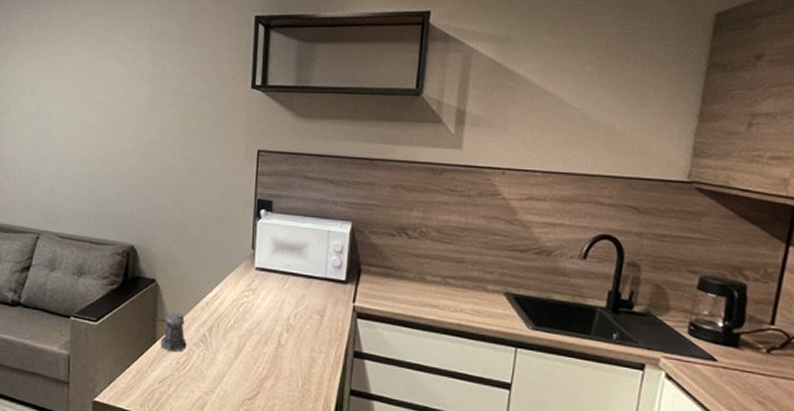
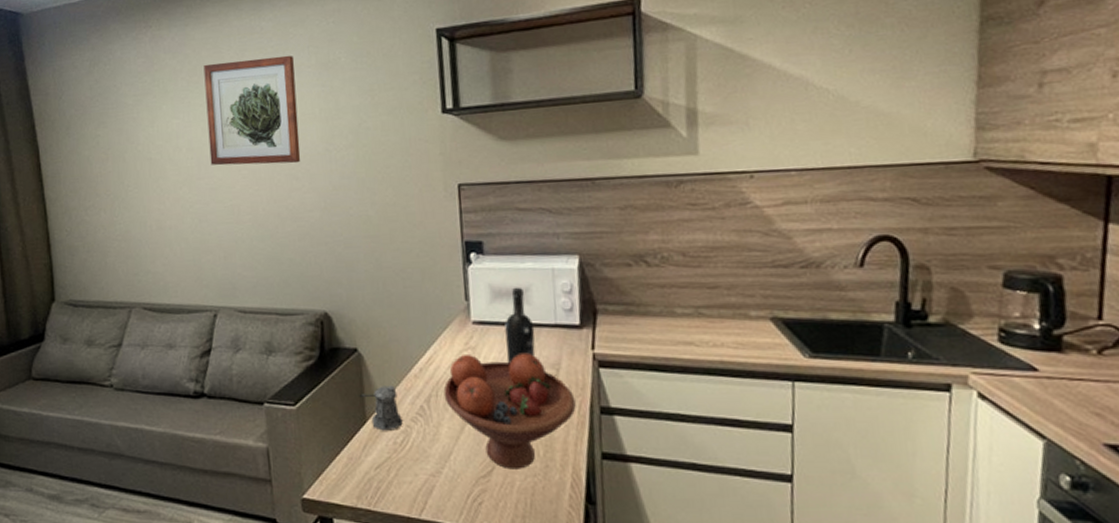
wall art: none [49,22,132,116] -> present [203,55,301,166]
fruit bowl: none [224,295,334,396] -> present [443,354,576,470]
wine bottle: none [280,242,307,307] -> present [505,287,535,364]

